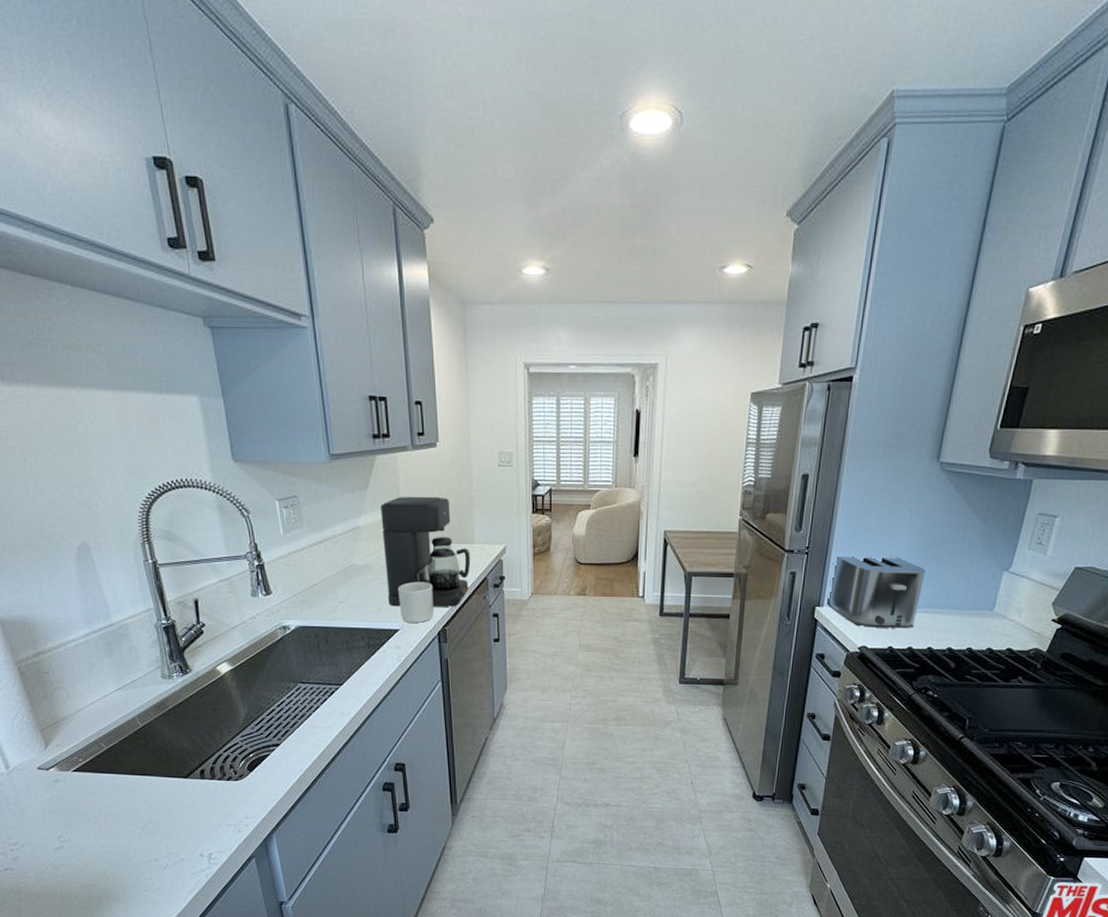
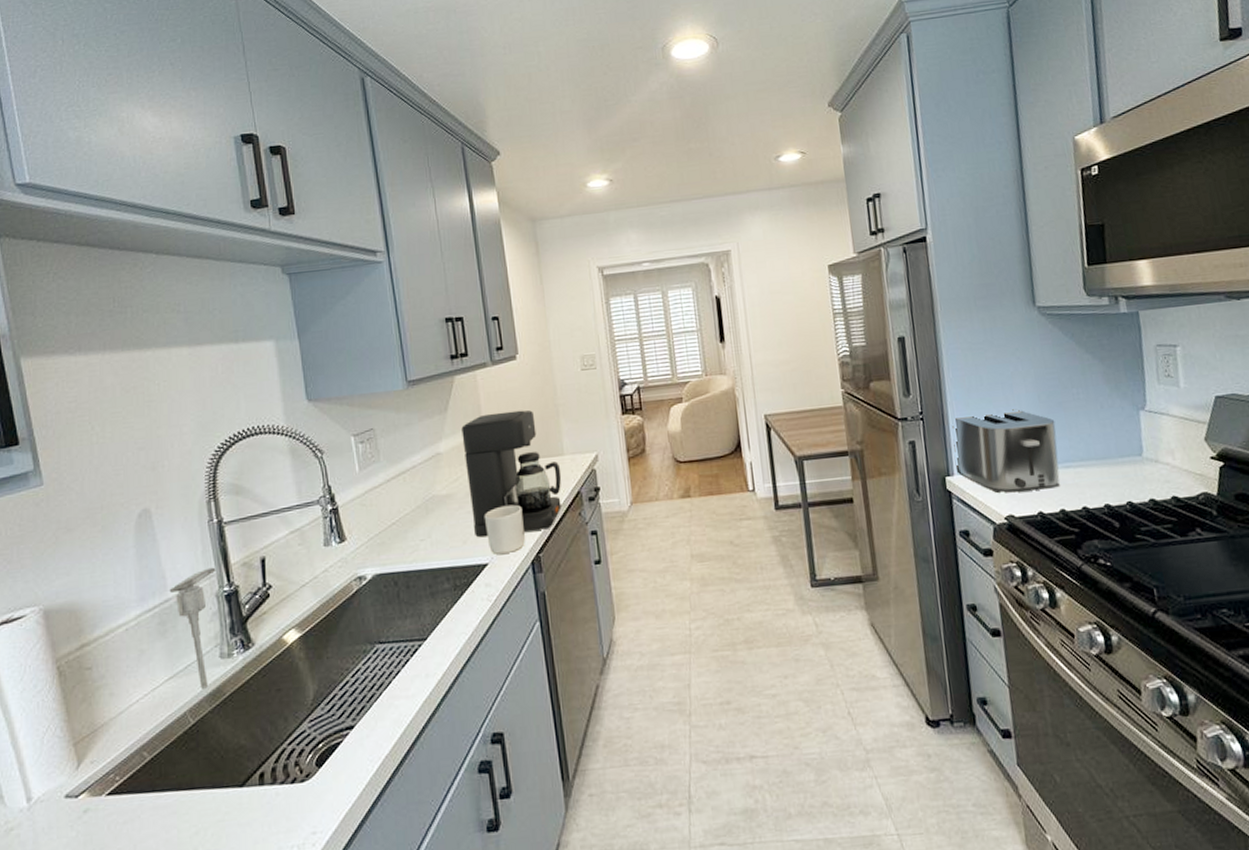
soap dispenser: none [112,602,154,701] -> present [169,567,216,689]

